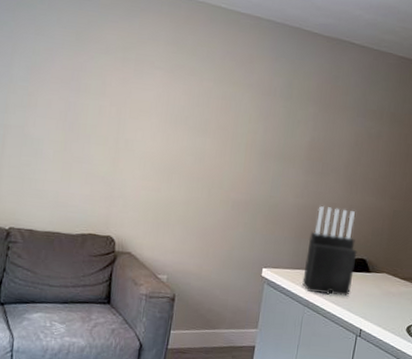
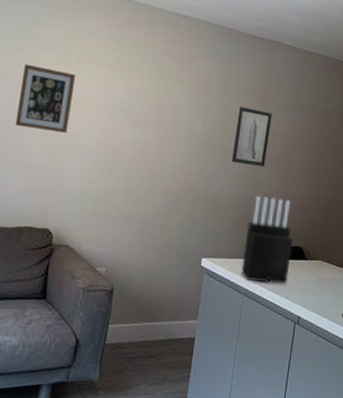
picture frame: none [76,69,135,141] -> present [15,63,76,134]
wall art: none [293,112,338,176] -> present [231,106,272,167]

